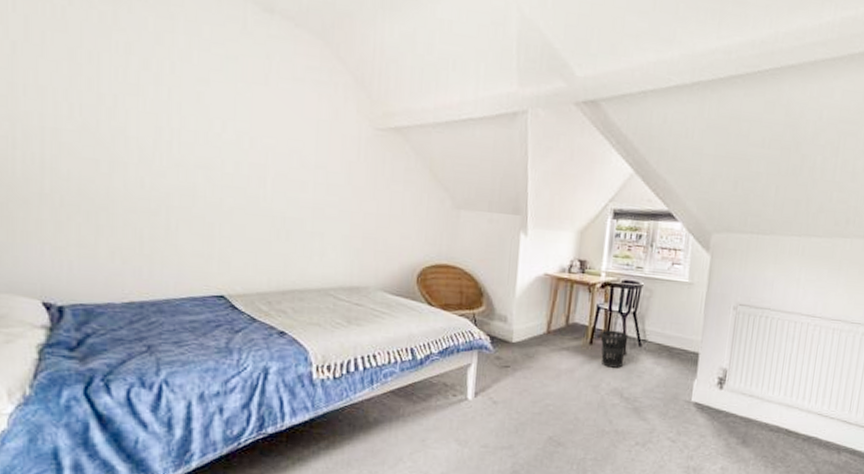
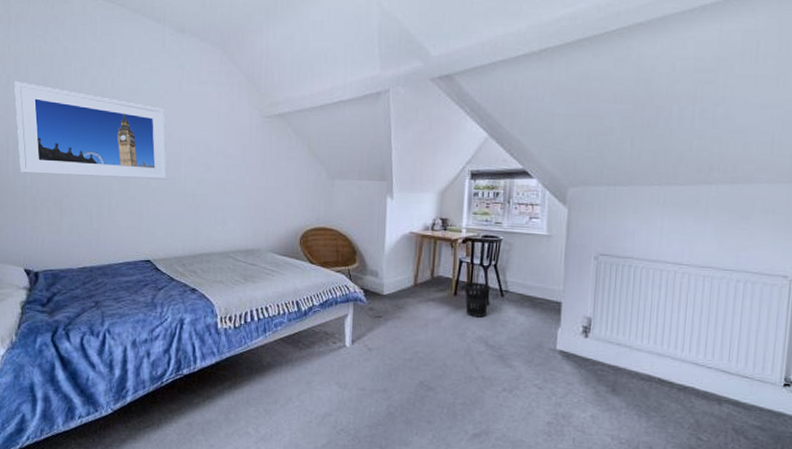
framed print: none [23,50,249,197] -> present [14,81,168,179]

